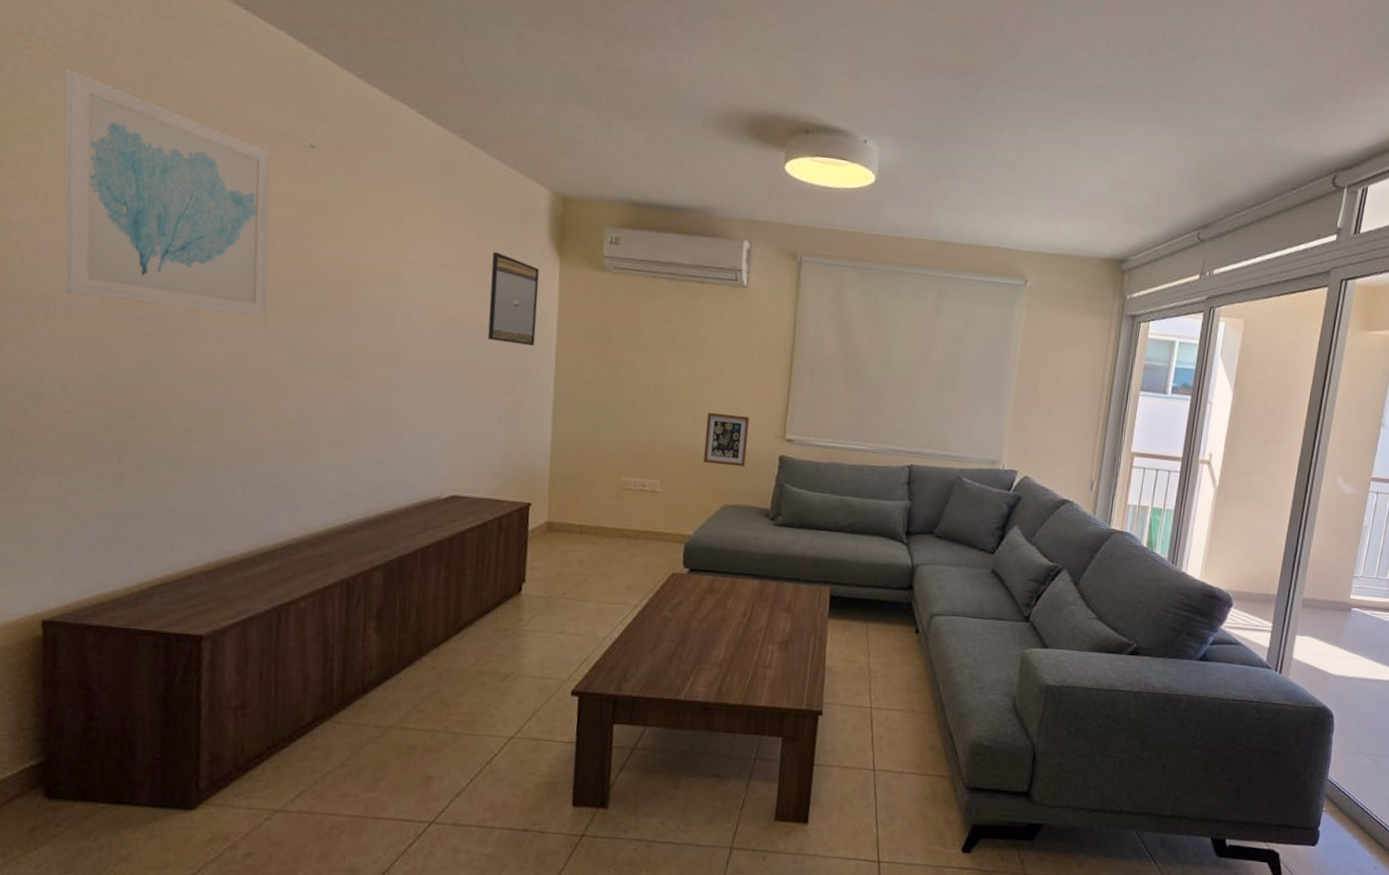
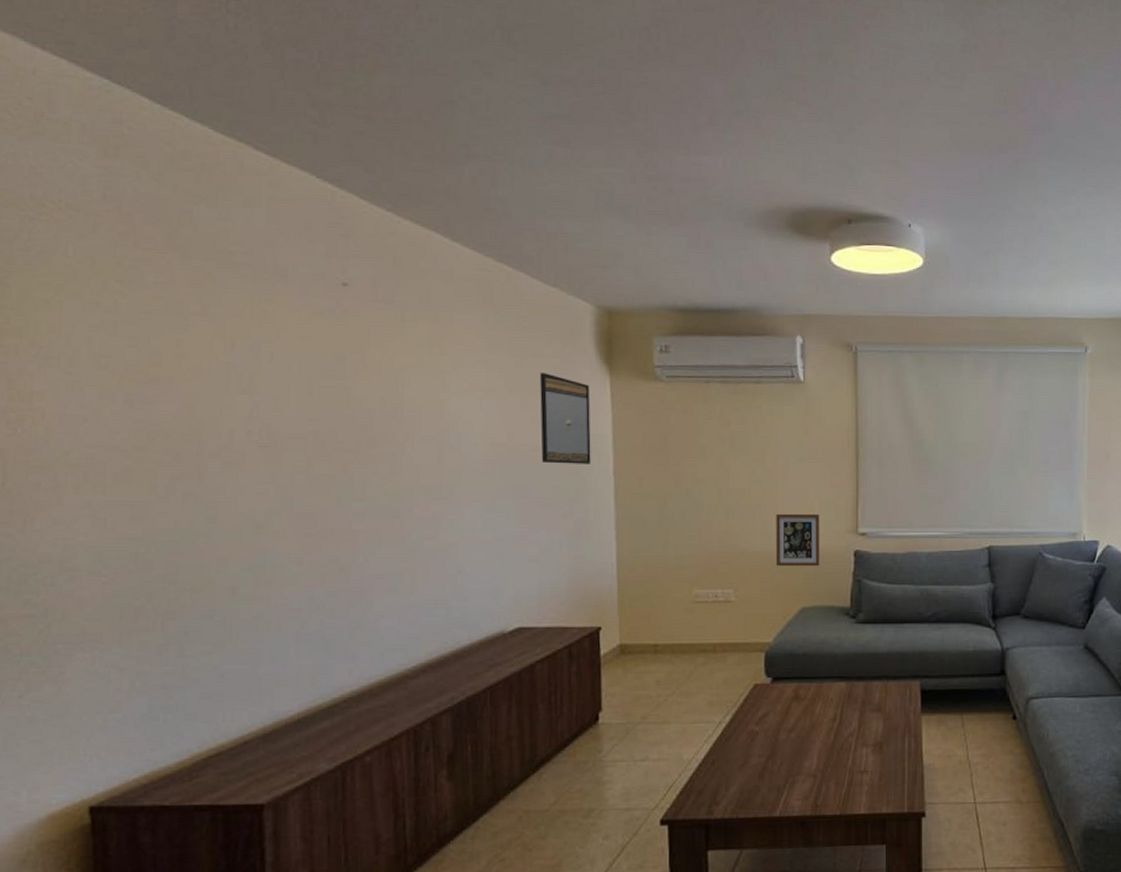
wall art: present [65,69,271,318] -> none [82,231,309,464]

